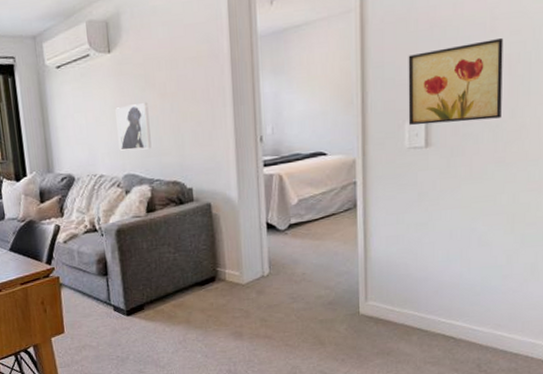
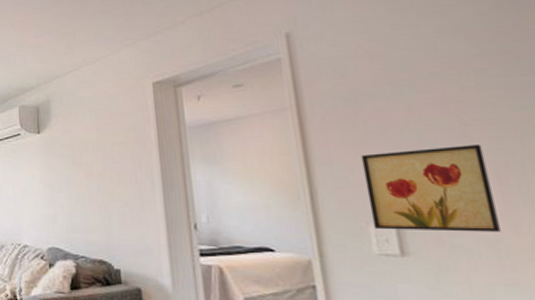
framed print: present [115,103,152,151] -> none [42,181,77,225]

